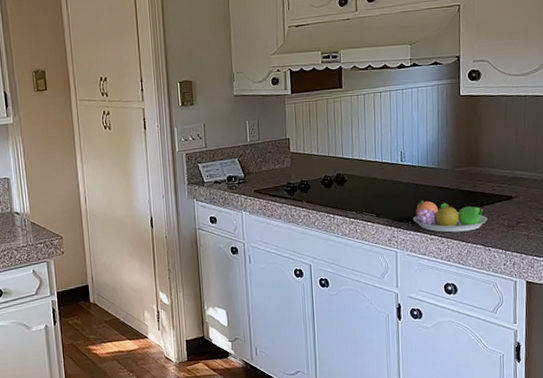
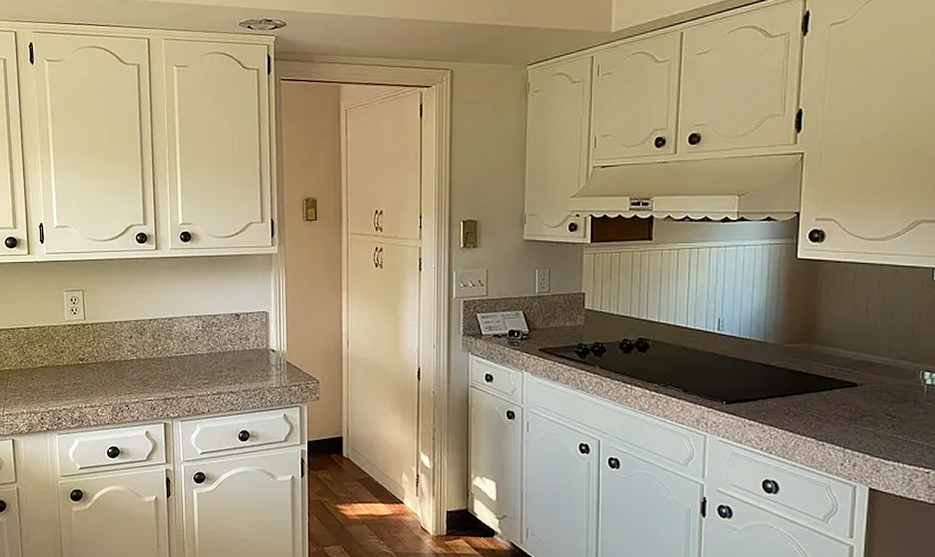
fruit bowl: present [413,200,488,233] -> none [728,379,823,420]

